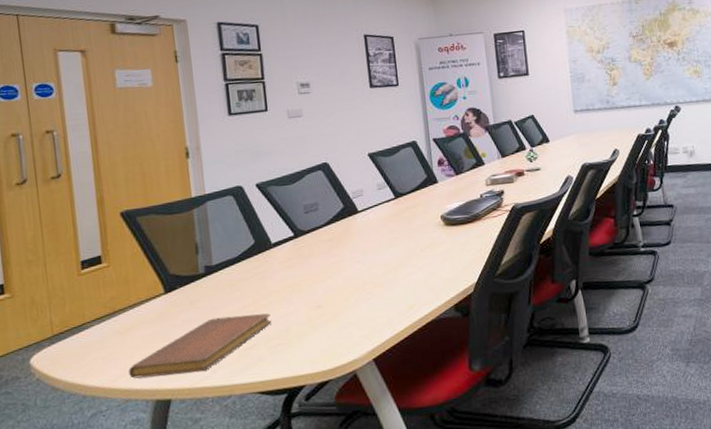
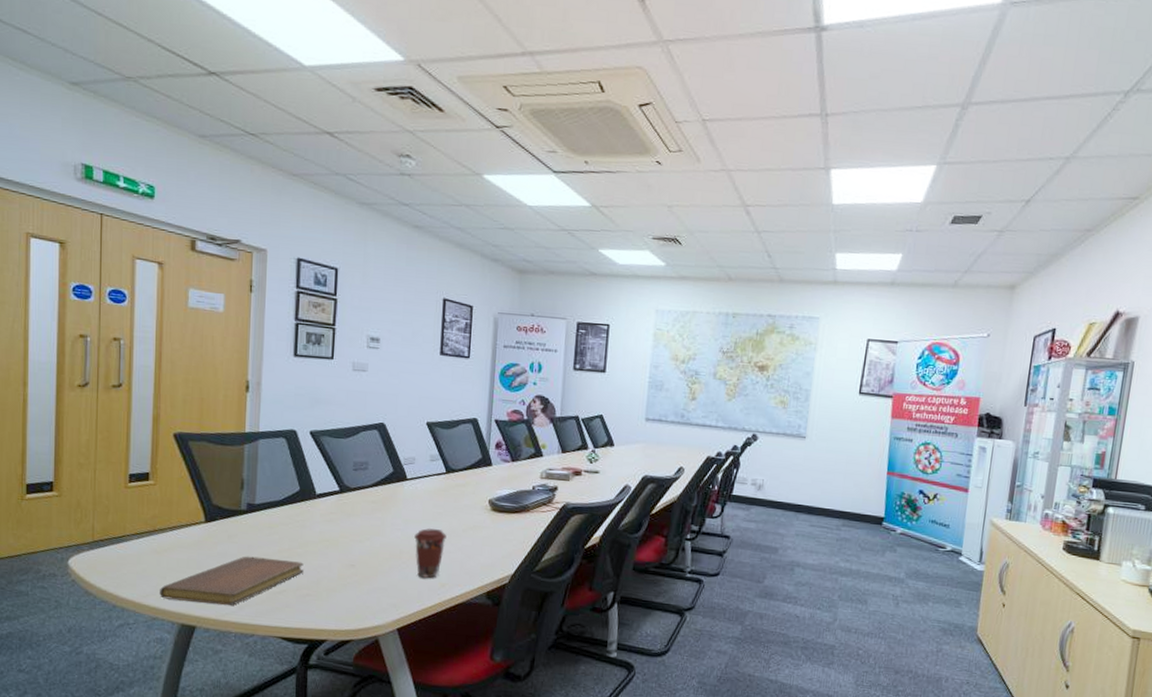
coffee cup: none [375,254,407,304] -> present [414,527,447,578]

